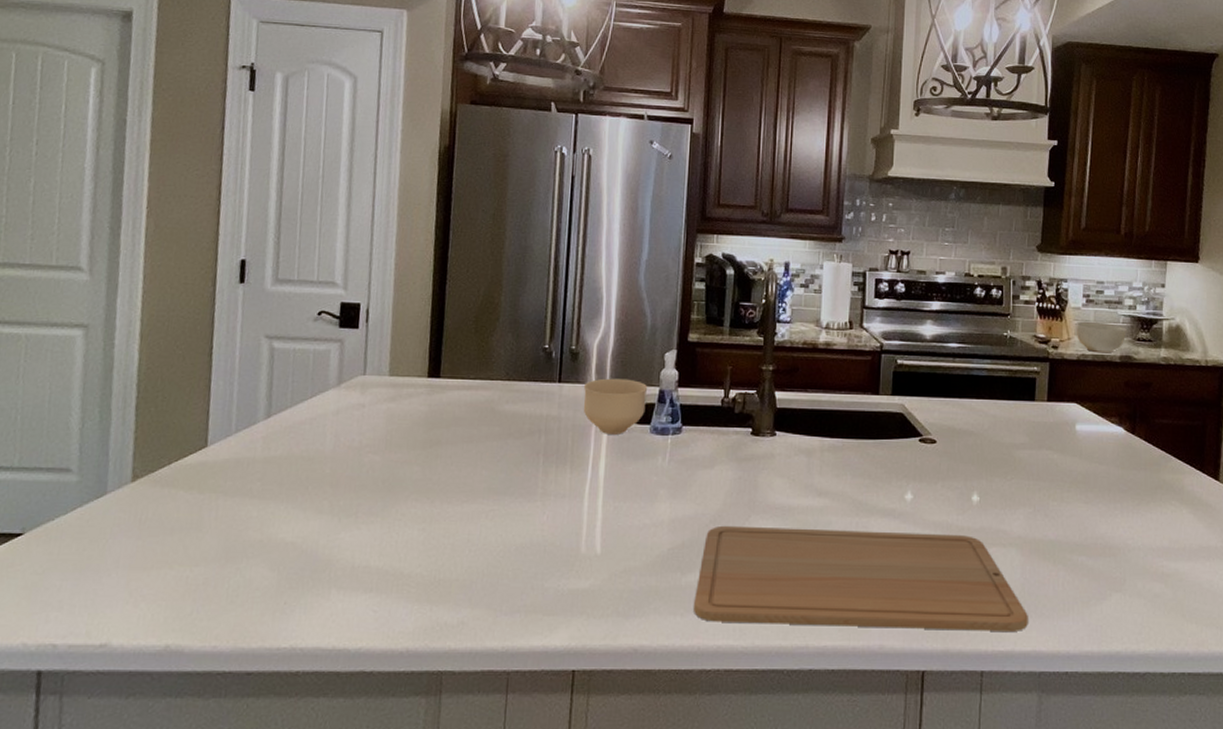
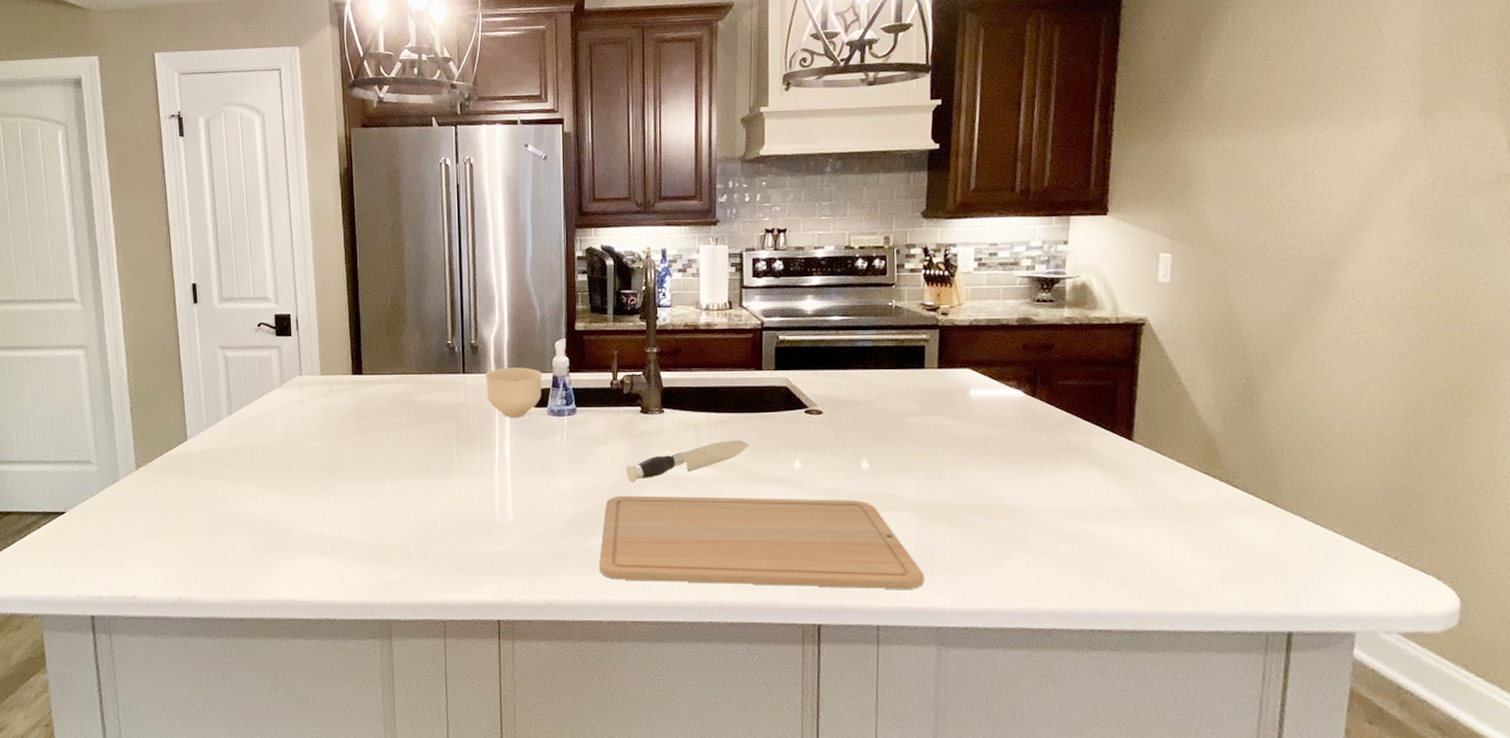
kitchen knife: none [731,468,861,513] -> present [626,440,749,484]
bowl: present [1075,321,1127,354] -> none [966,285,1025,317]

